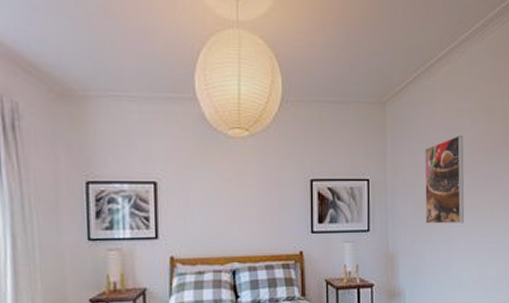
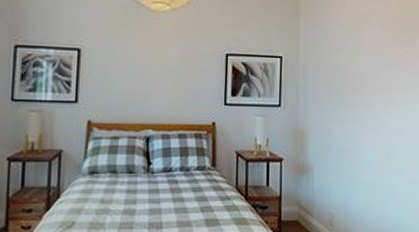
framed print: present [424,134,464,224] -> none [335,19,374,103]

